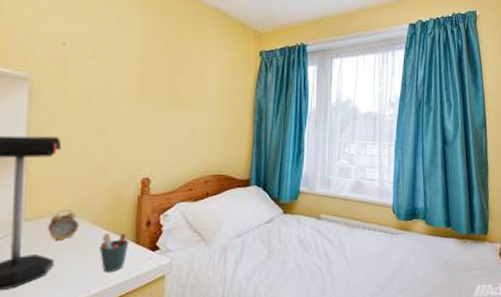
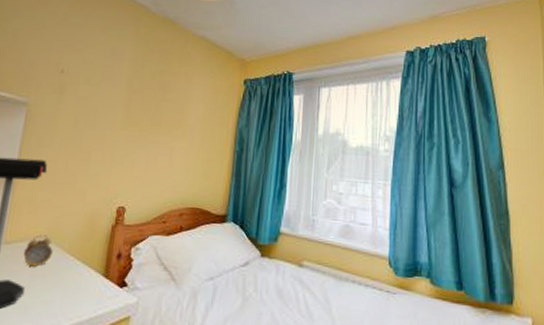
pen holder: present [100,233,129,272] -> none [68,264,99,307]

